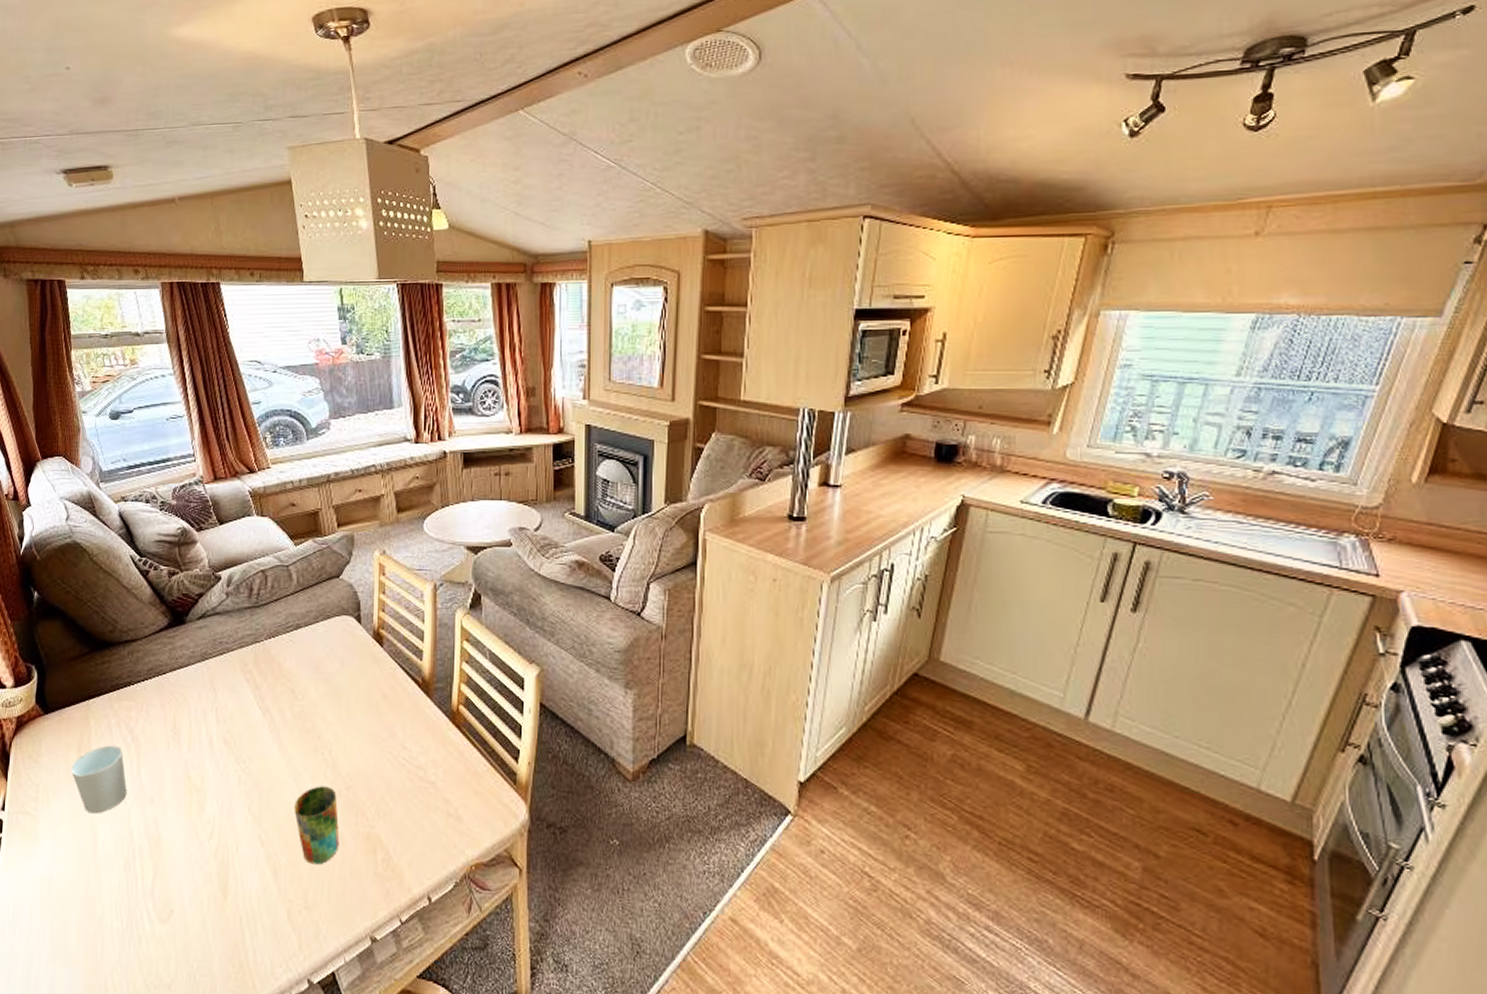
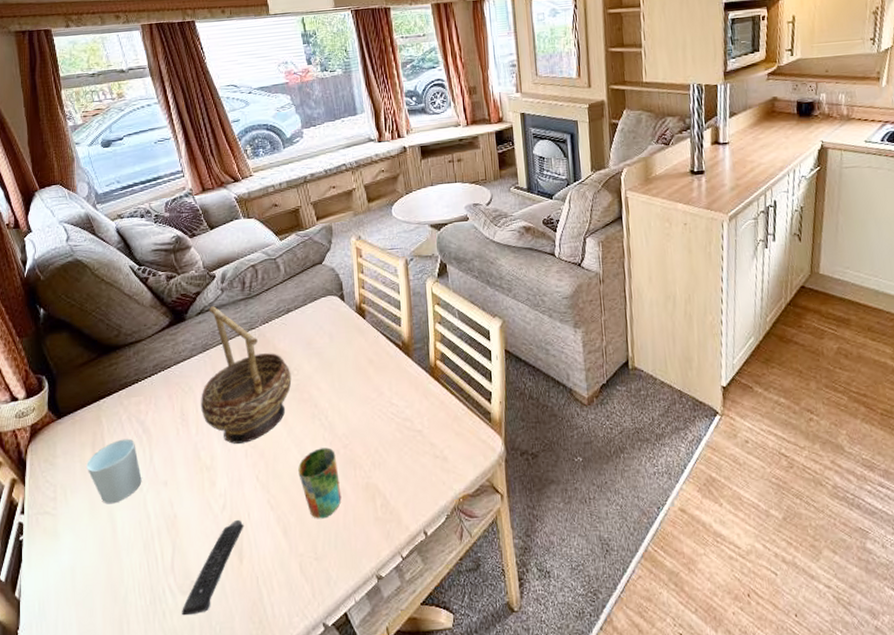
remote control: none [159,851,231,947] -> present [182,519,244,616]
decorative bowl: none [195,611,295,769] -> present [201,306,292,444]

